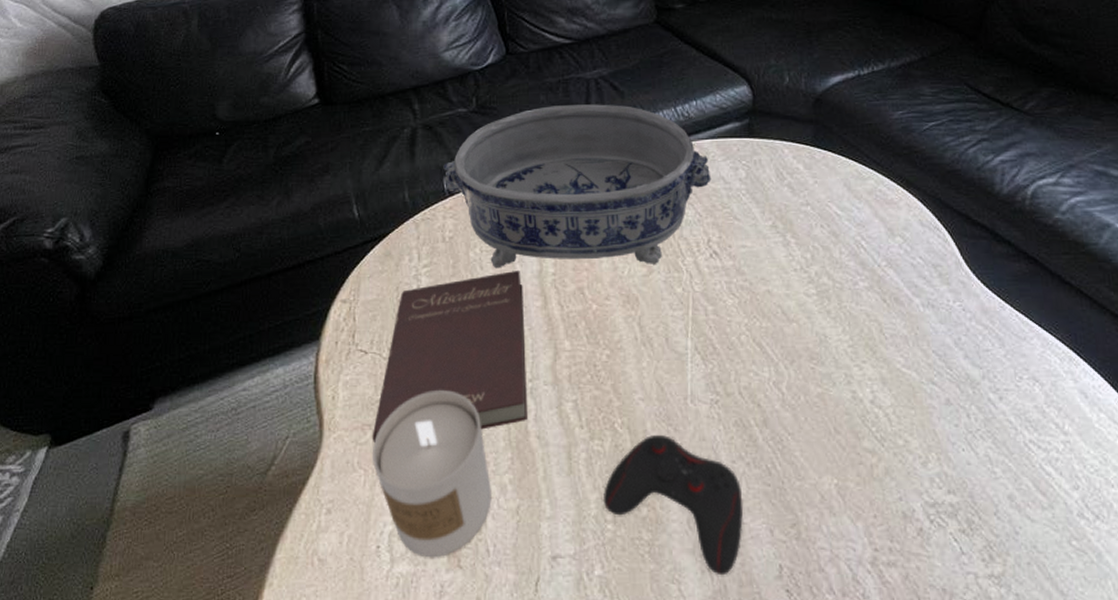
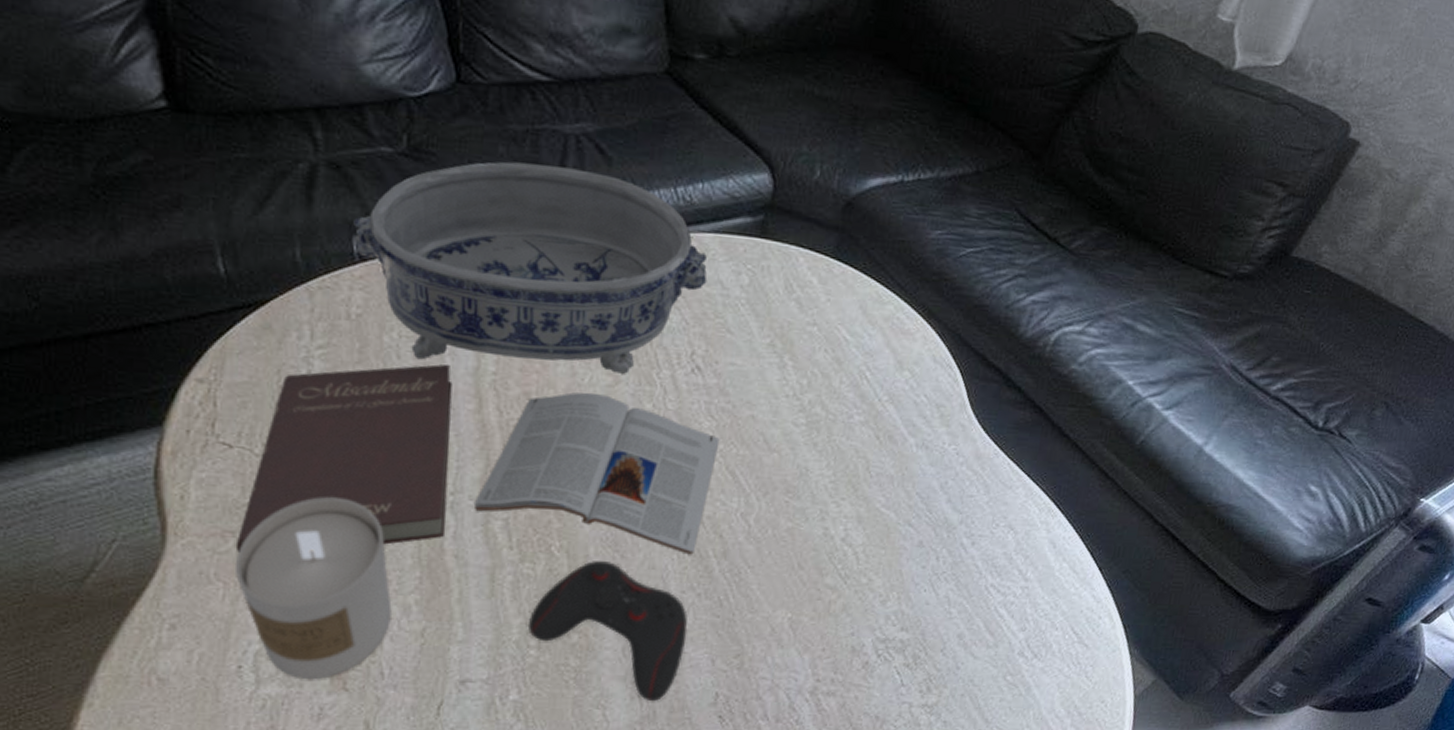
magazine: none [548,282,744,425] -> present [473,392,720,555]

